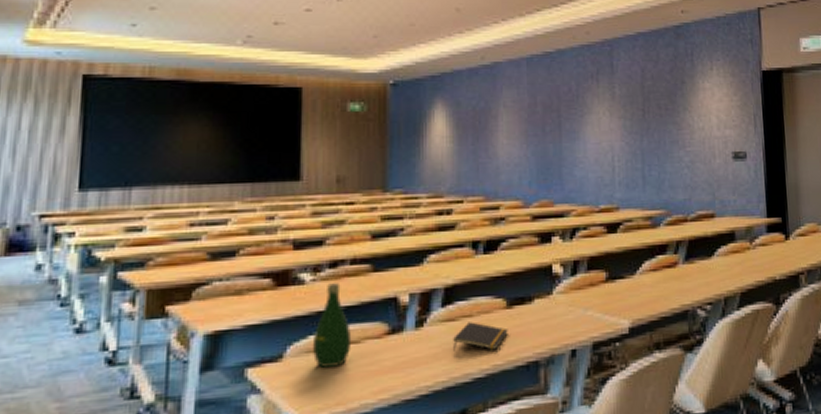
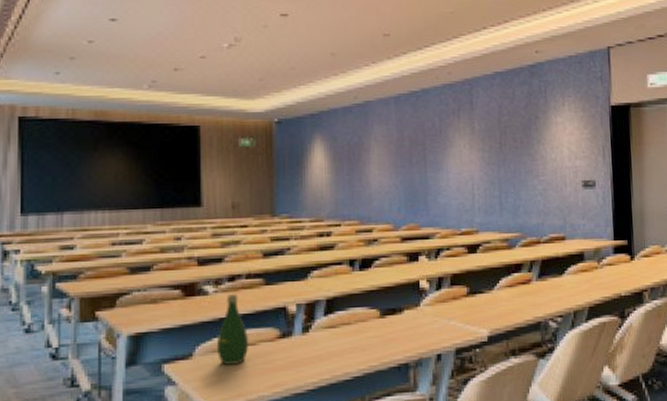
notepad: present [453,322,508,351] -> none [335,329,382,354]

